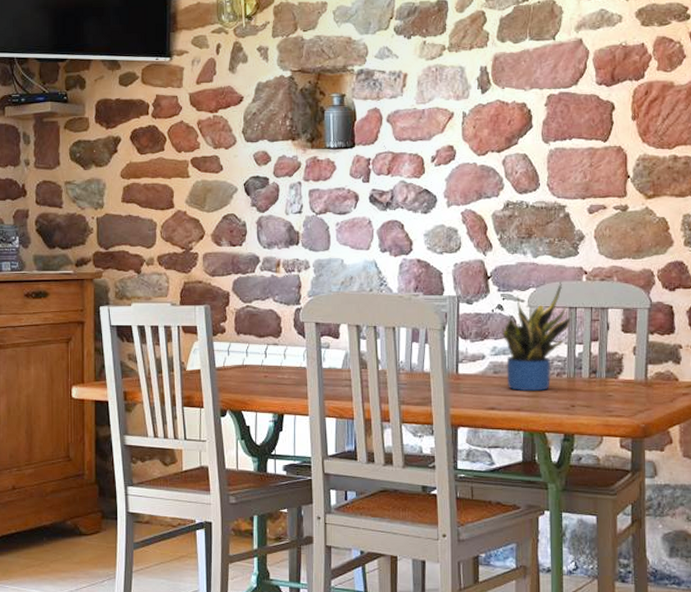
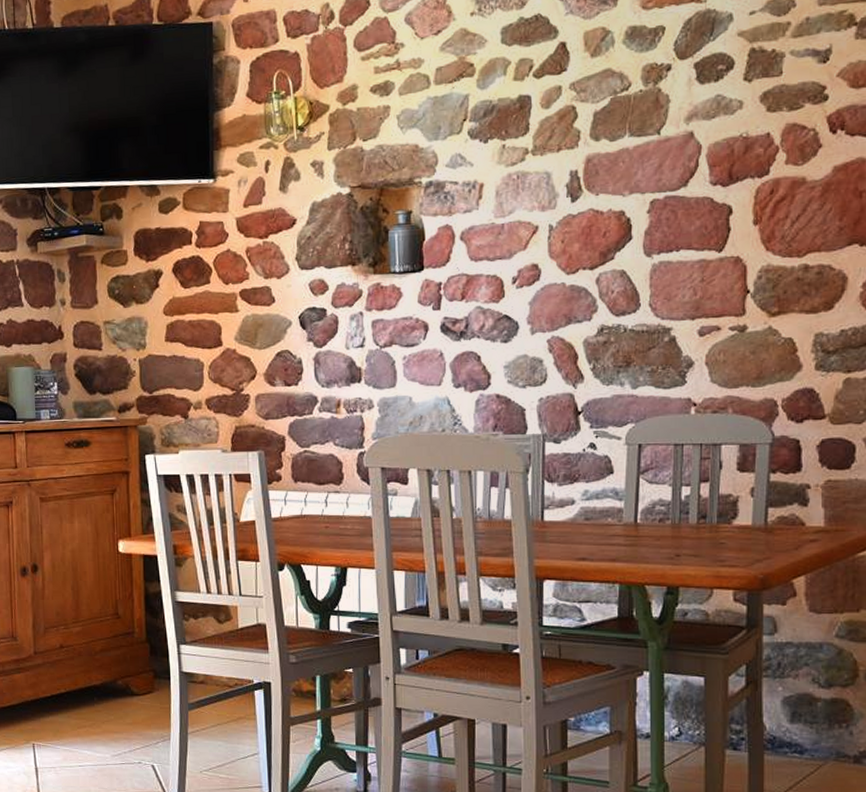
potted plant: present [502,281,571,392] -> none [595,415,676,540]

